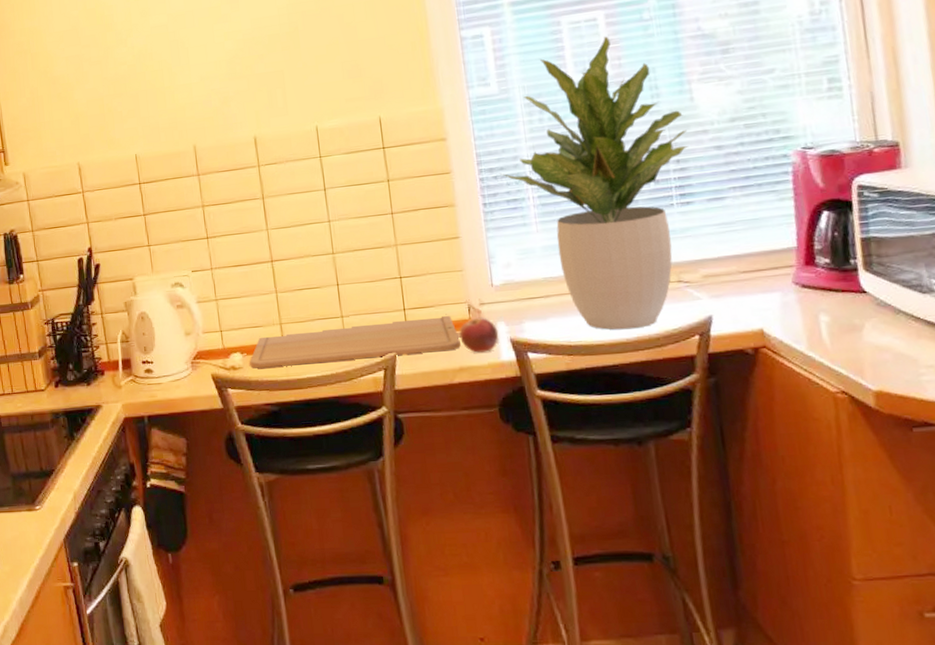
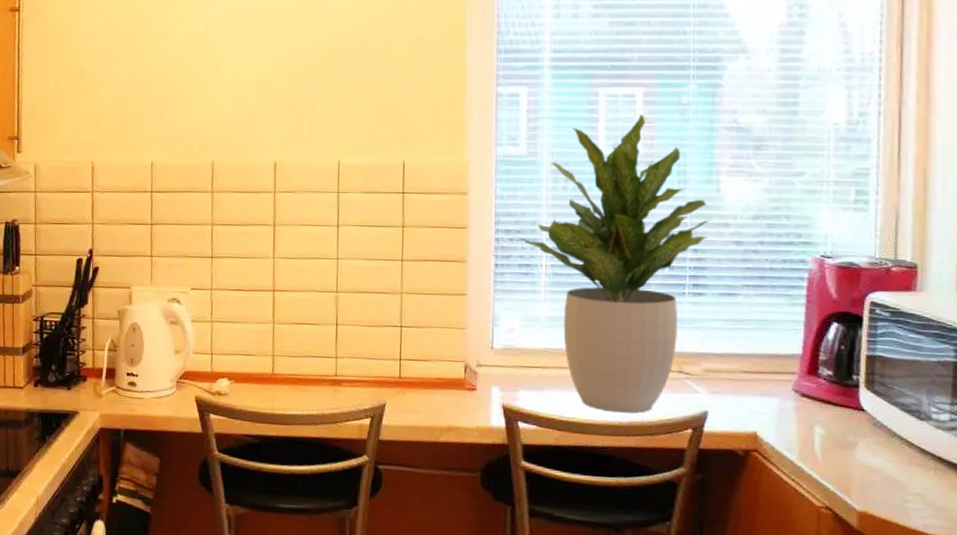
chopping board: present [250,314,461,369] -> none [236,364,452,408]
fruit: present [458,317,499,353] -> none [451,378,492,415]

